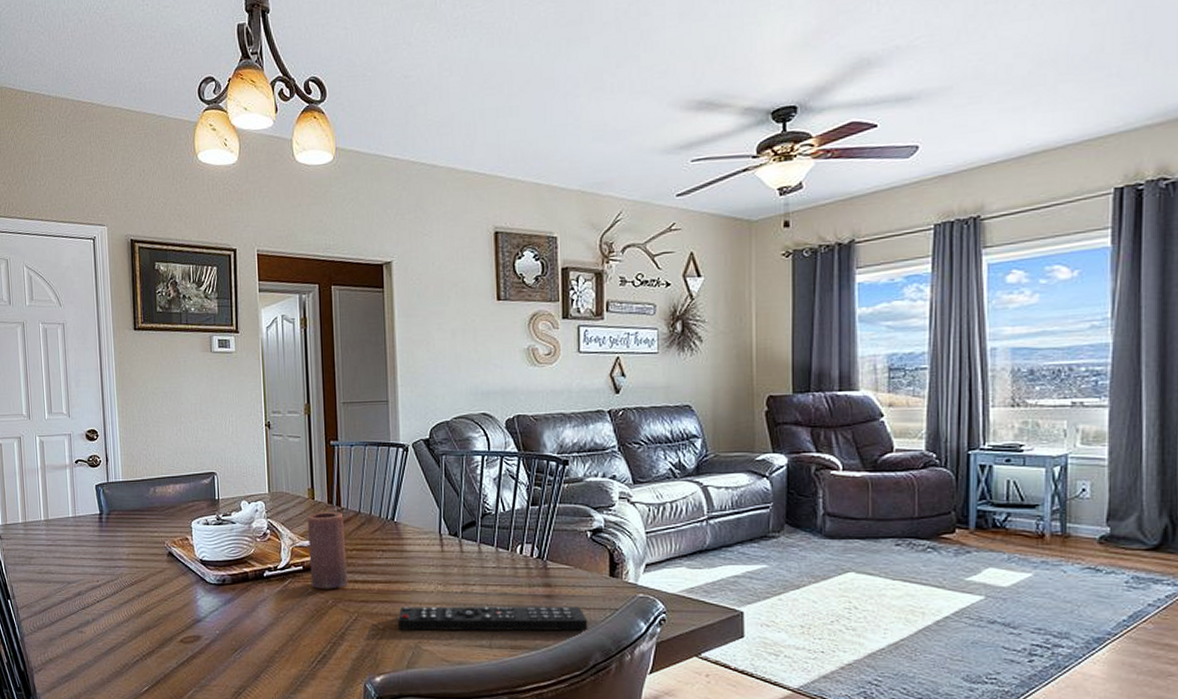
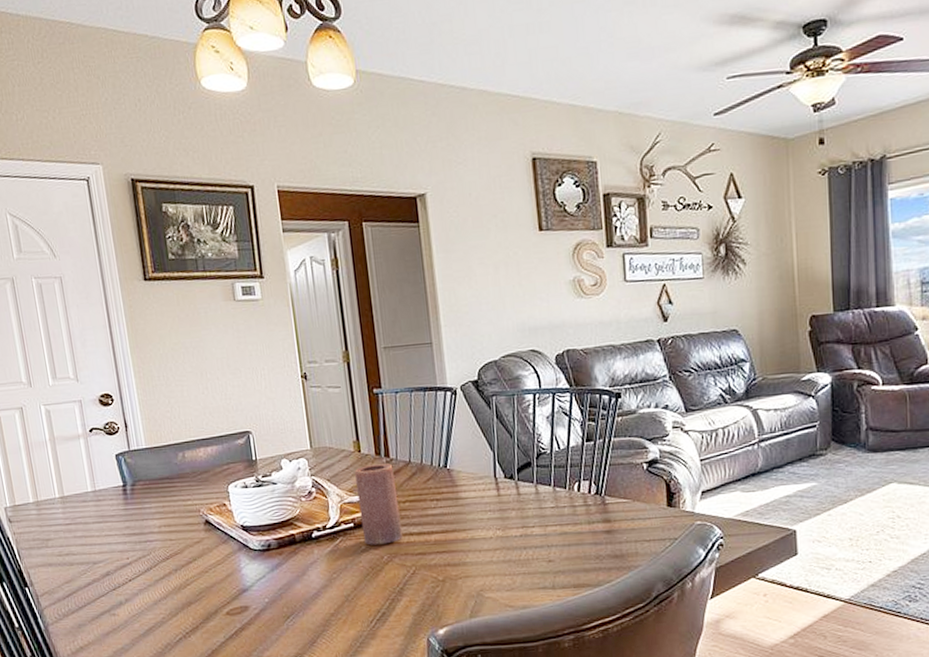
remote control: present [398,606,588,631] -> none [458,539,649,580]

